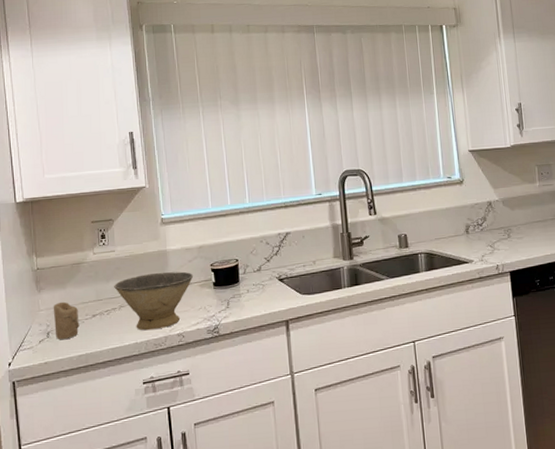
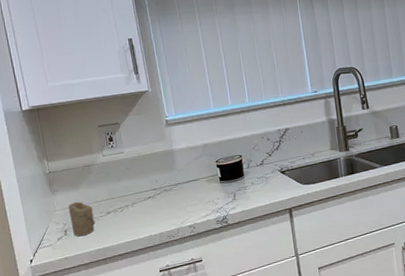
bowl: present [114,271,194,331] -> none [125,168,201,224]

